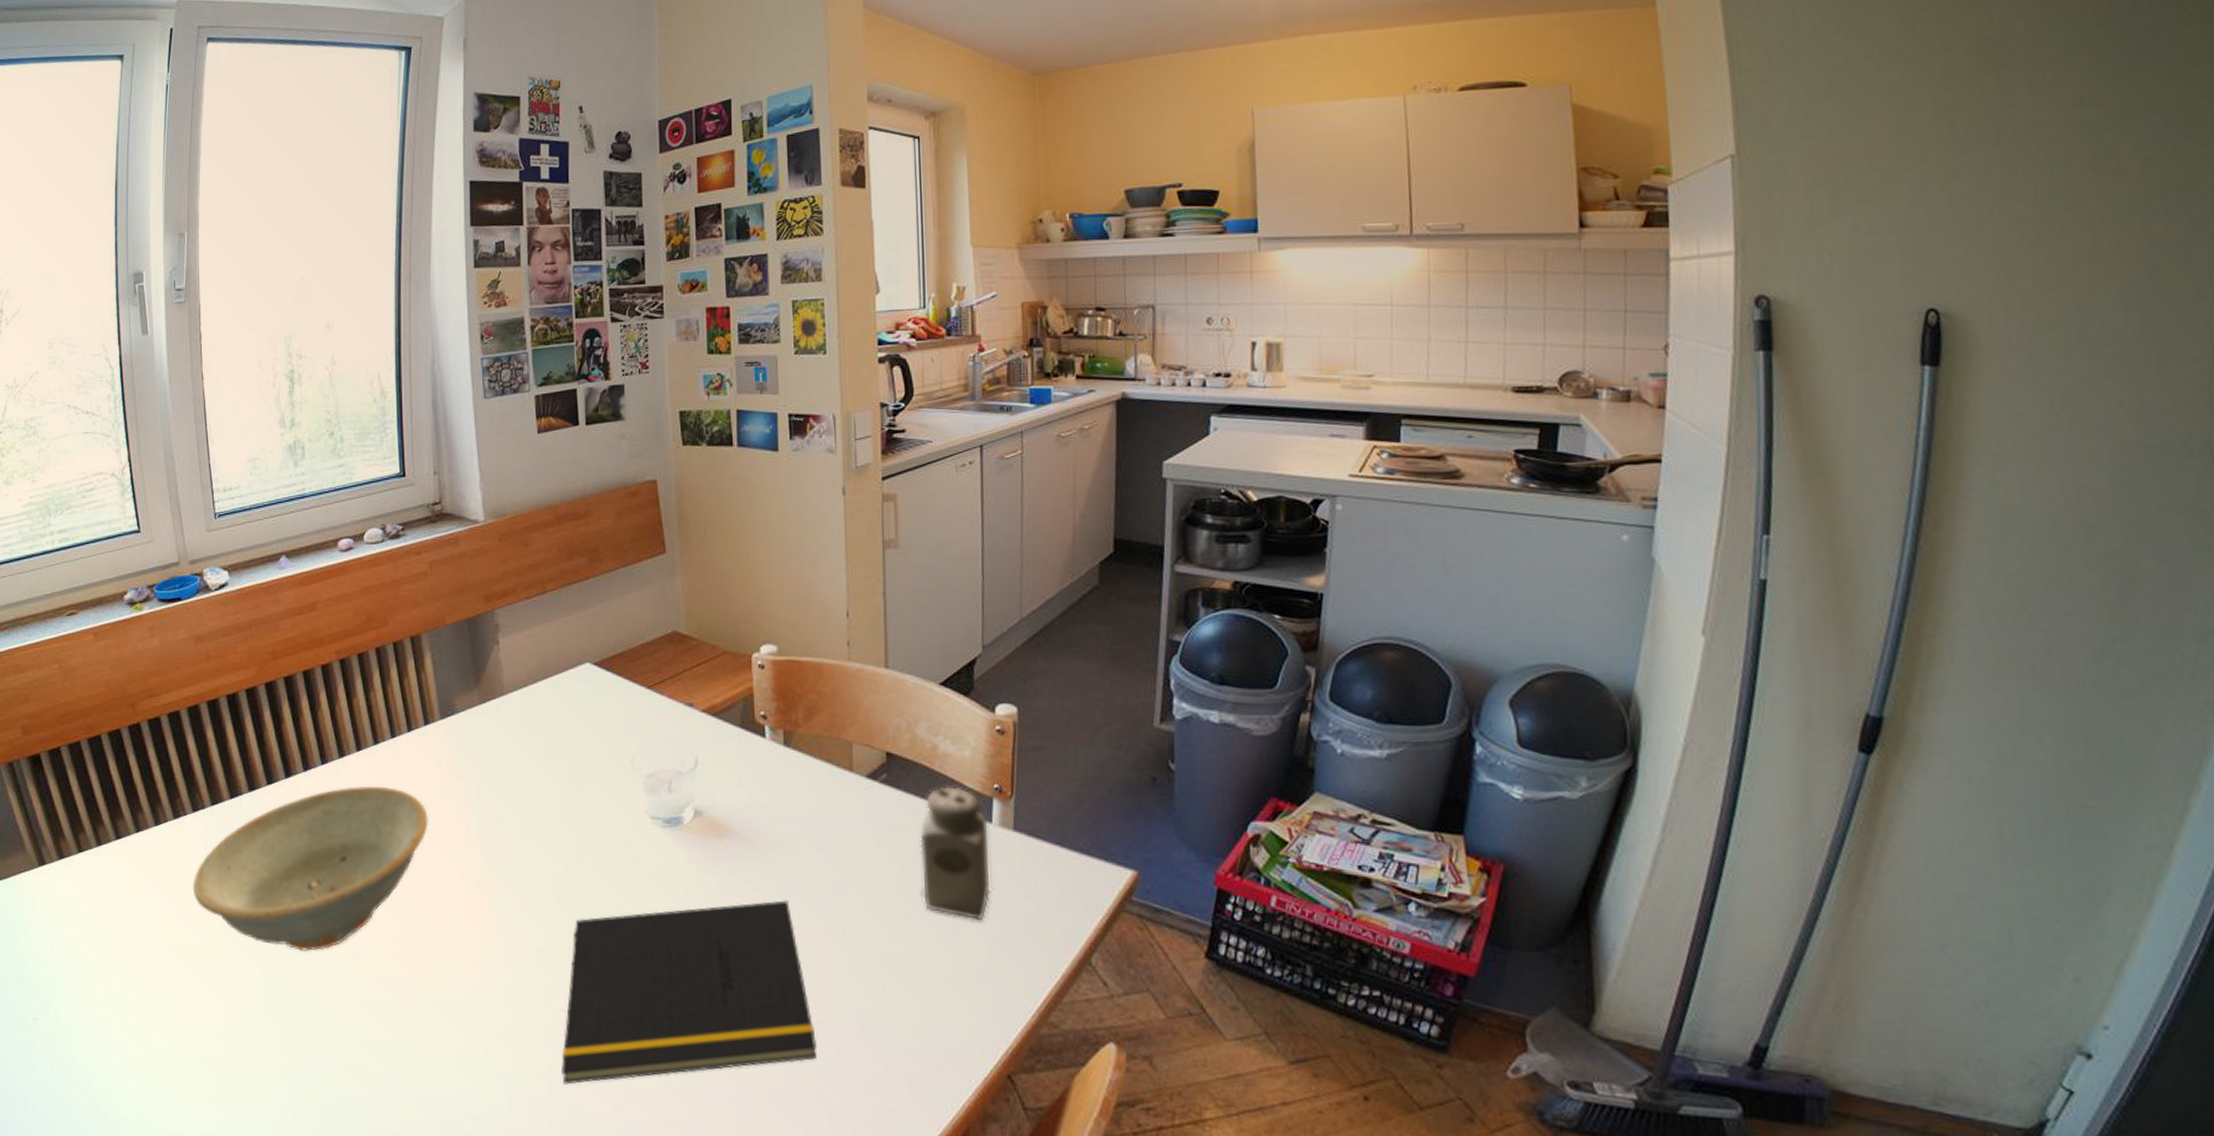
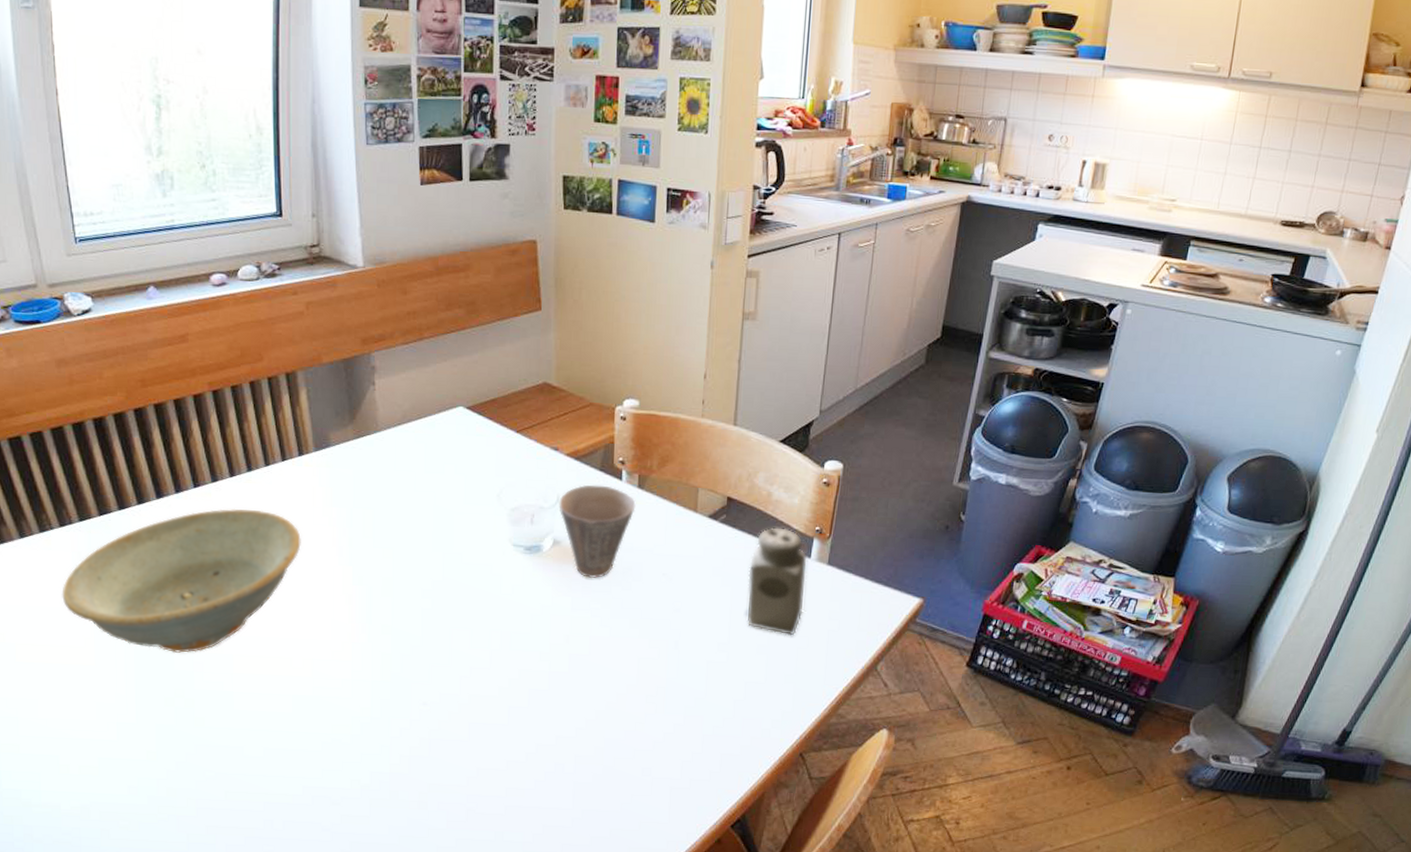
notepad: present [562,900,816,1085] -> none [421,616,645,763]
cup: none [698,744,783,855] -> present [559,484,636,579]

